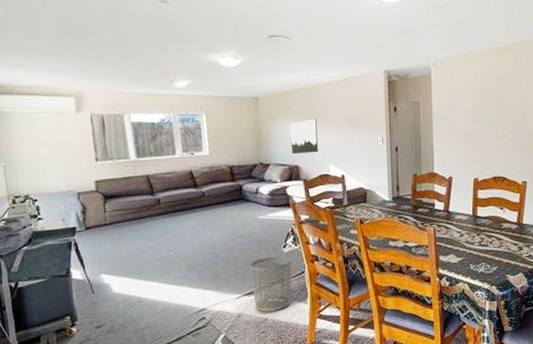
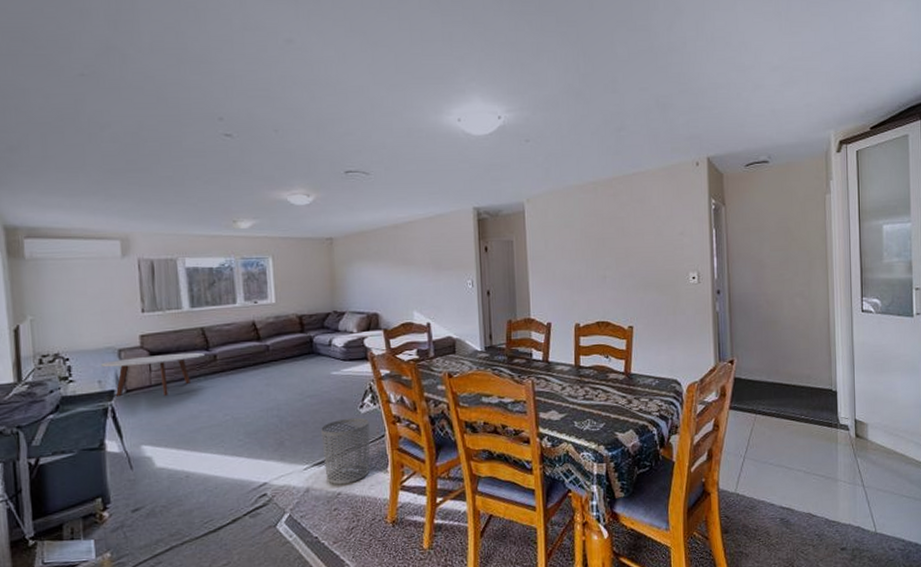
coffee table: none [64,196,150,233] -> present [101,352,204,397]
wall art: present [289,118,318,155] -> none [368,261,400,301]

